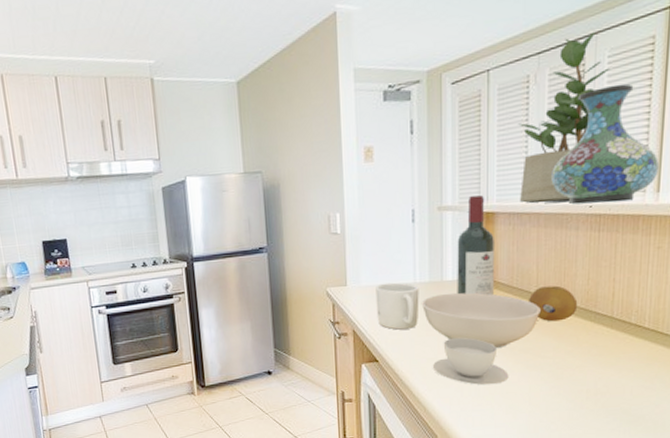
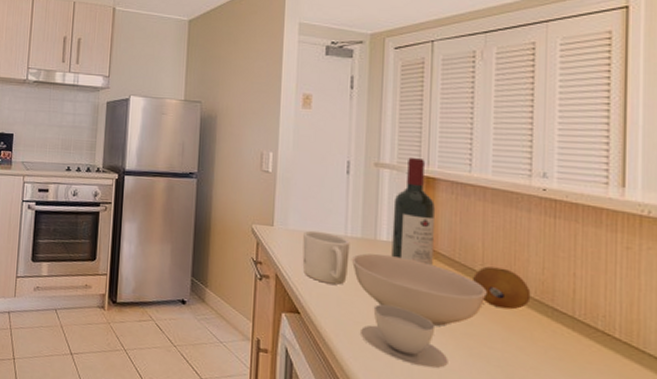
potted plant: present [518,31,609,204] -> none [463,19,561,181]
vase: present [551,84,660,204] -> none [499,72,624,191]

